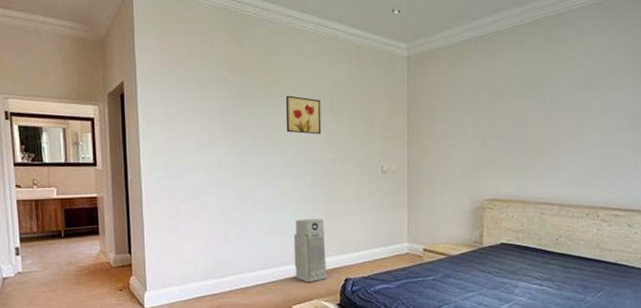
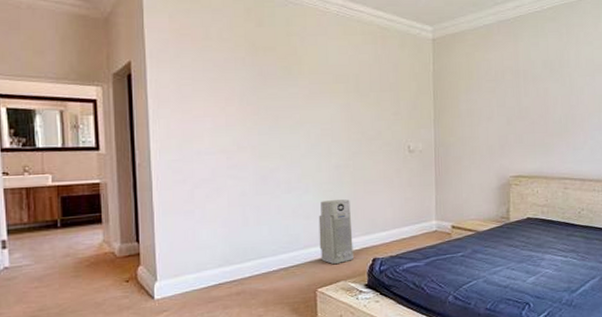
wall art: present [285,95,322,135] -> none [308,76,347,115]

